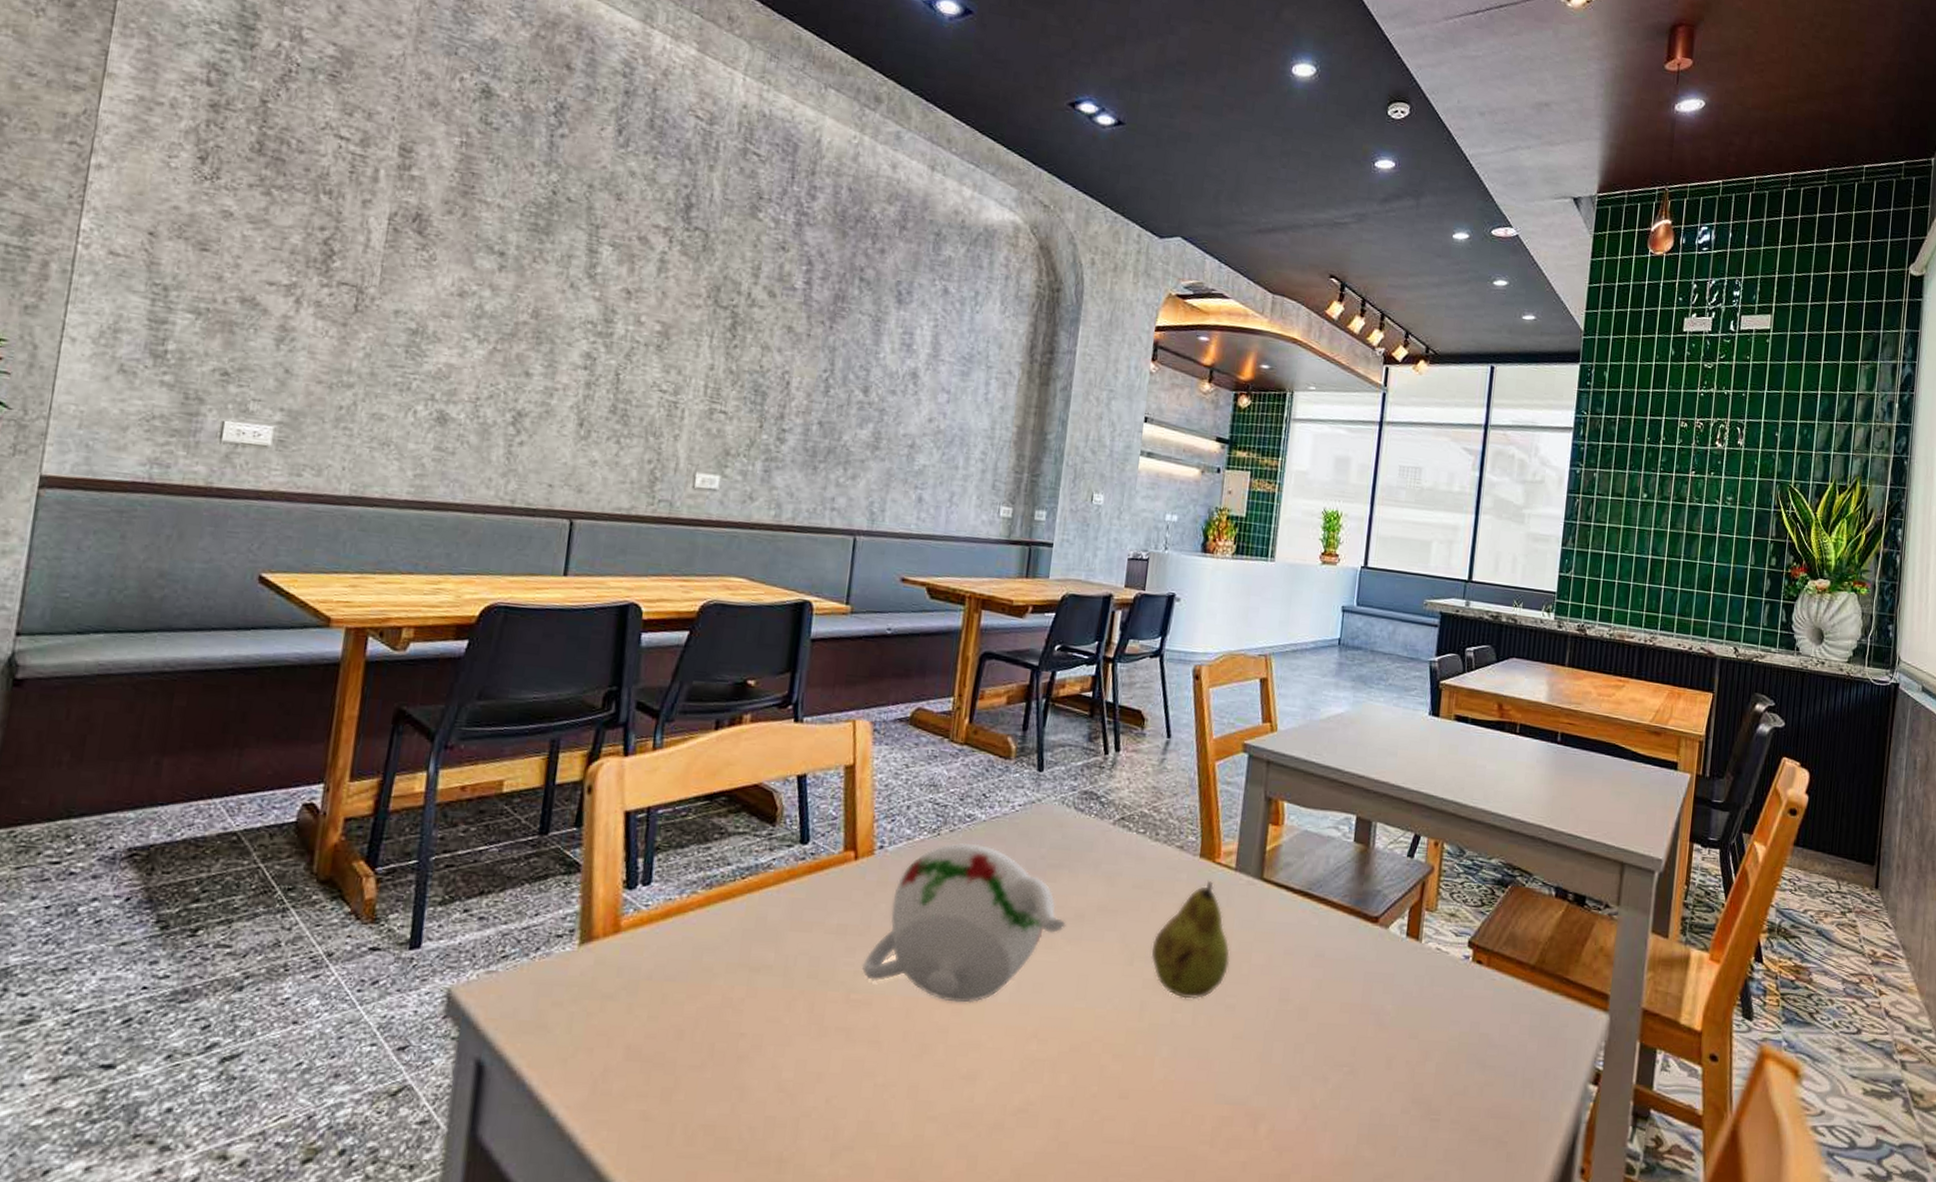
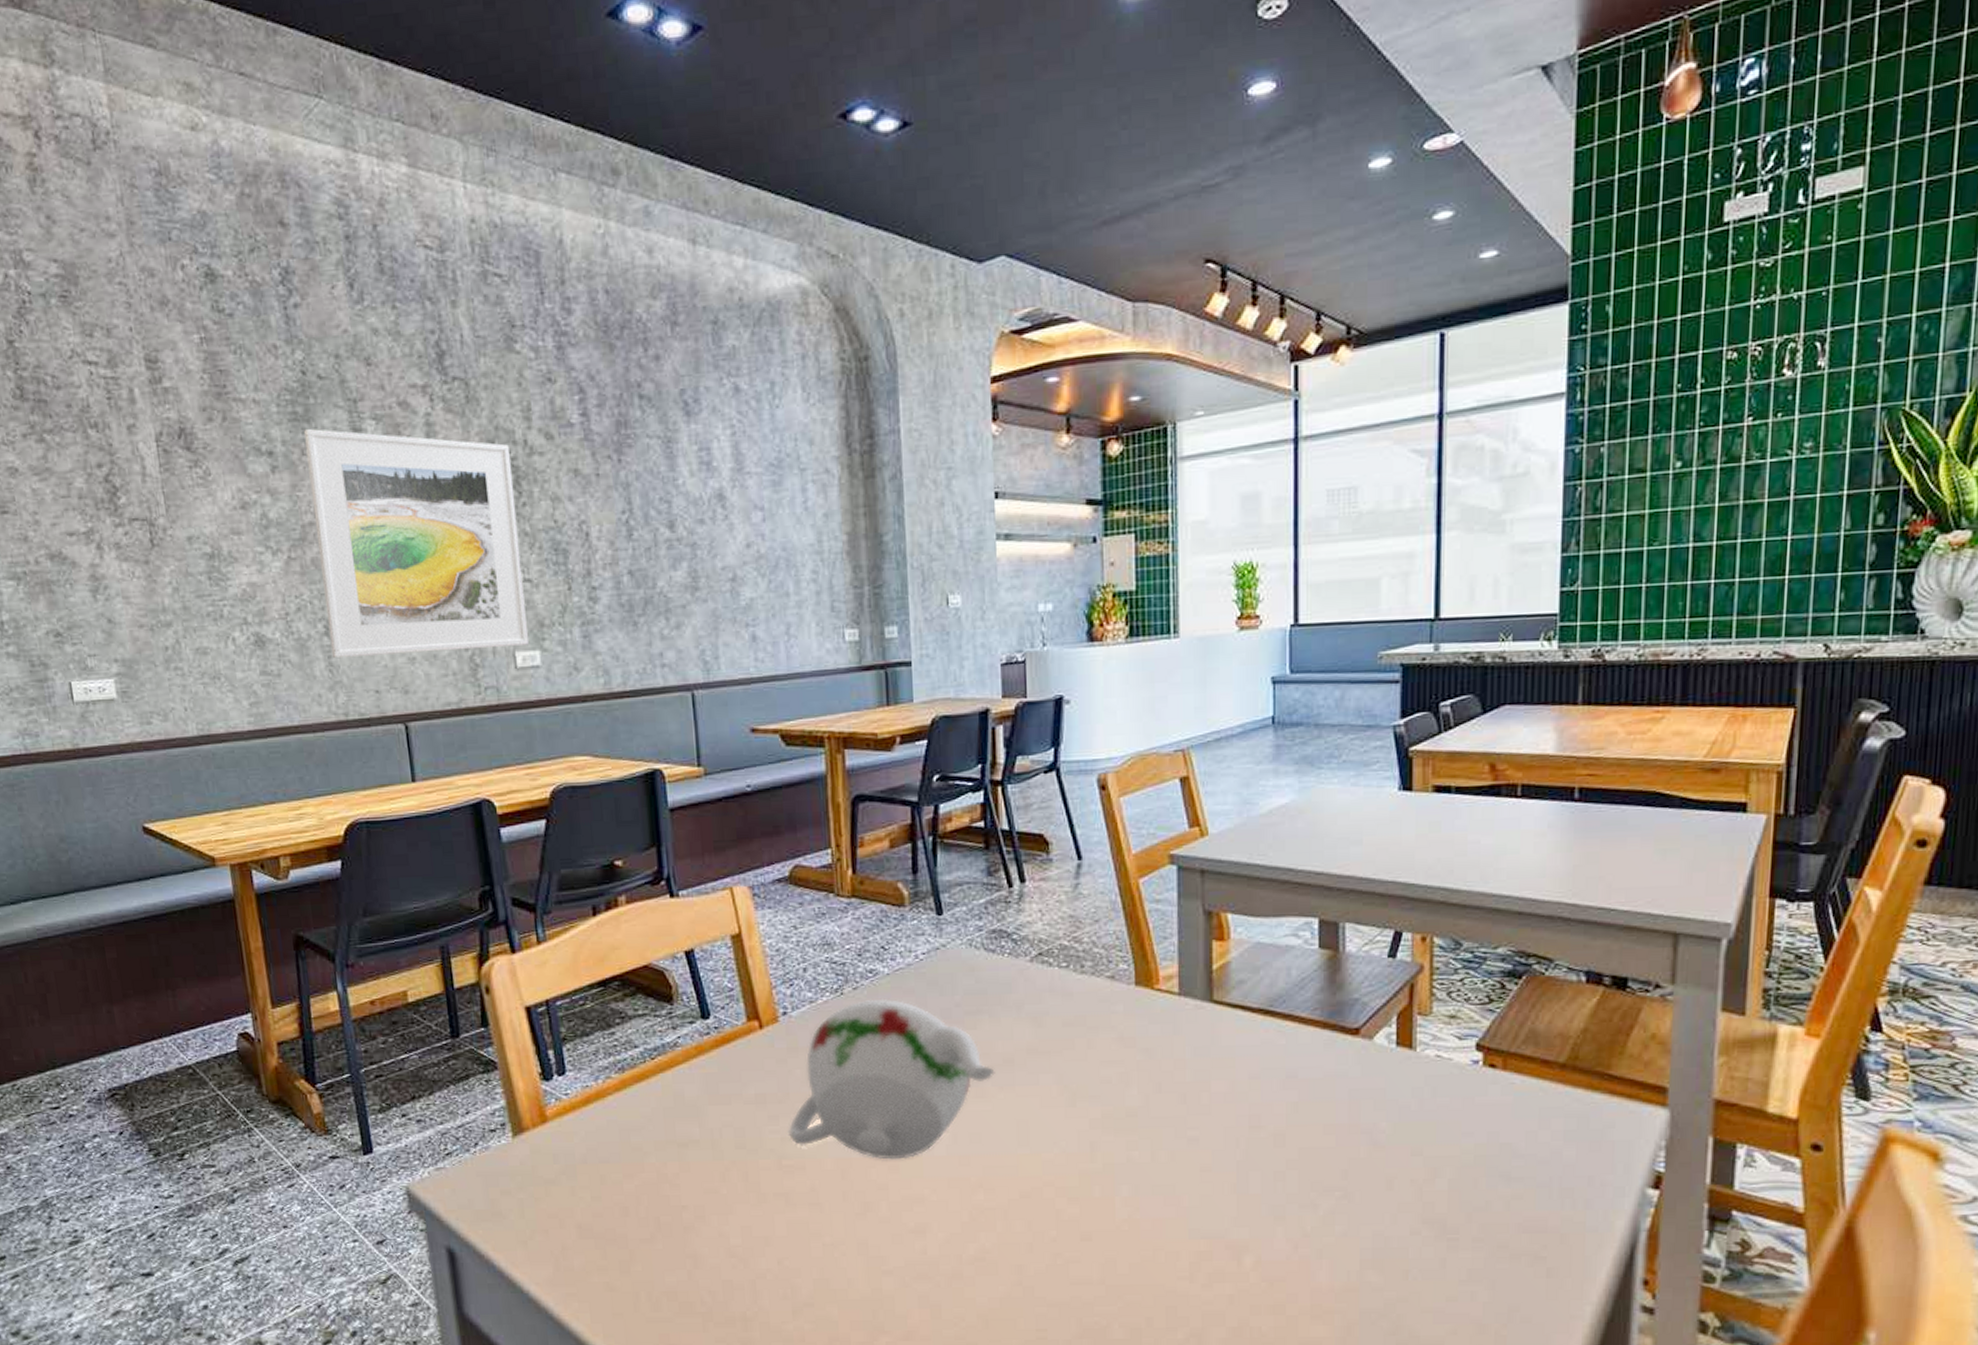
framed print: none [513,240,733,469] -> present [304,428,528,658]
fruit: present [1151,881,1231,1000] -> none [1094,1010,1186,1136]

